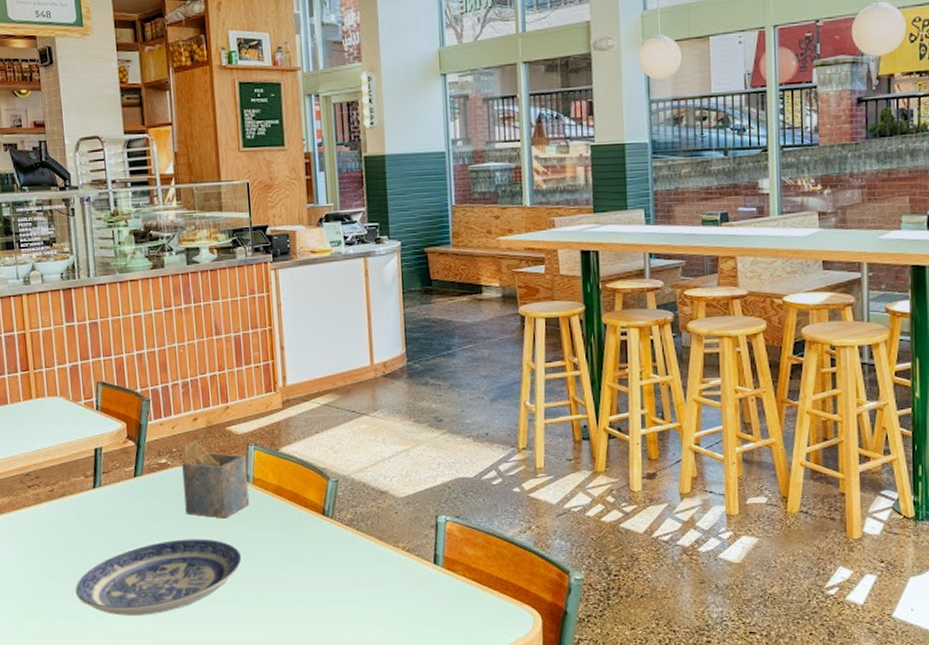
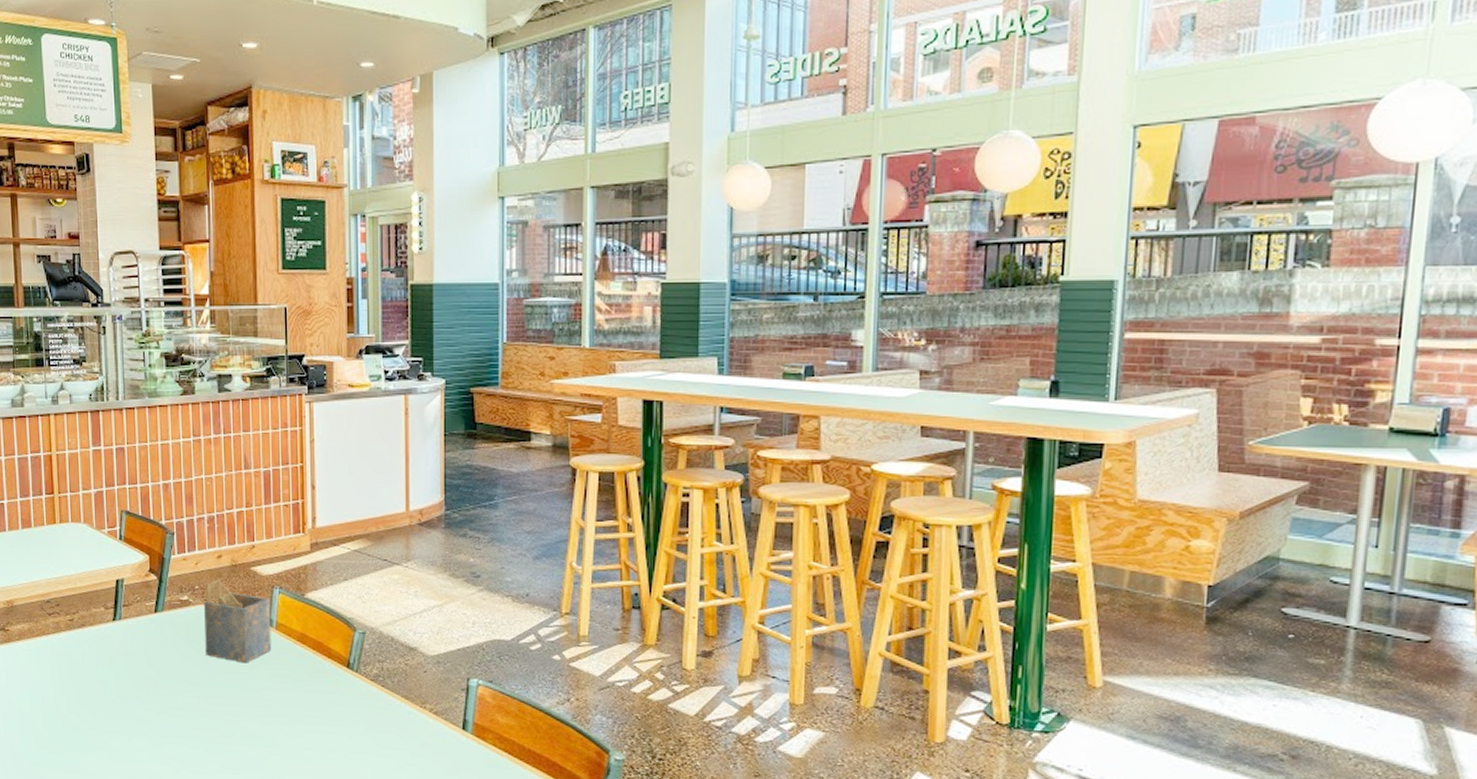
plate: present [75,539,242,616] -> none [91,681,261,757]

